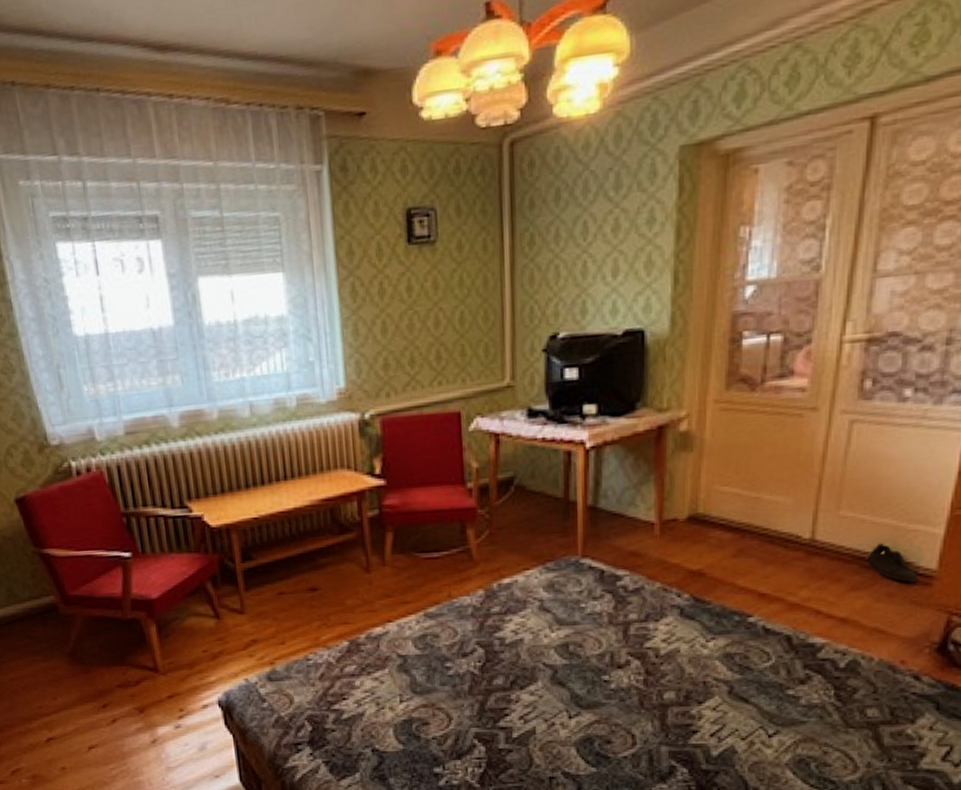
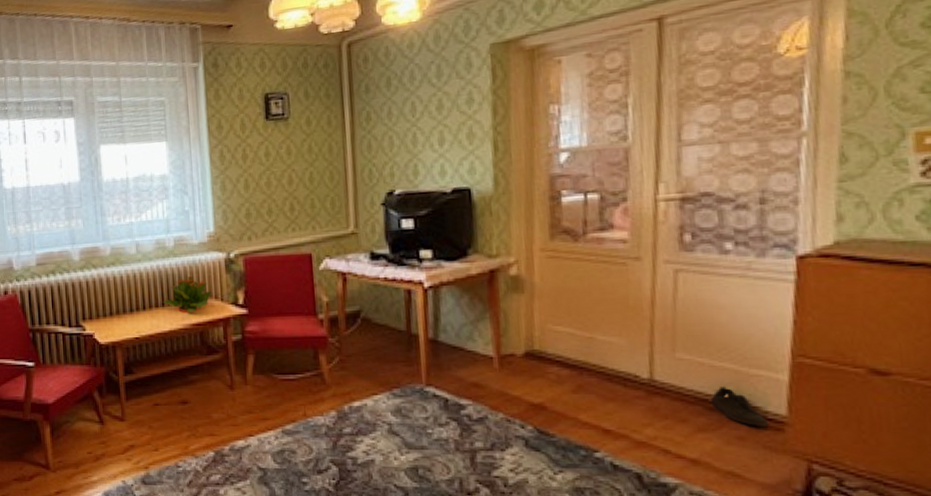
potted flower: none [284,443,344,487] -> present [162,276,212,314]

